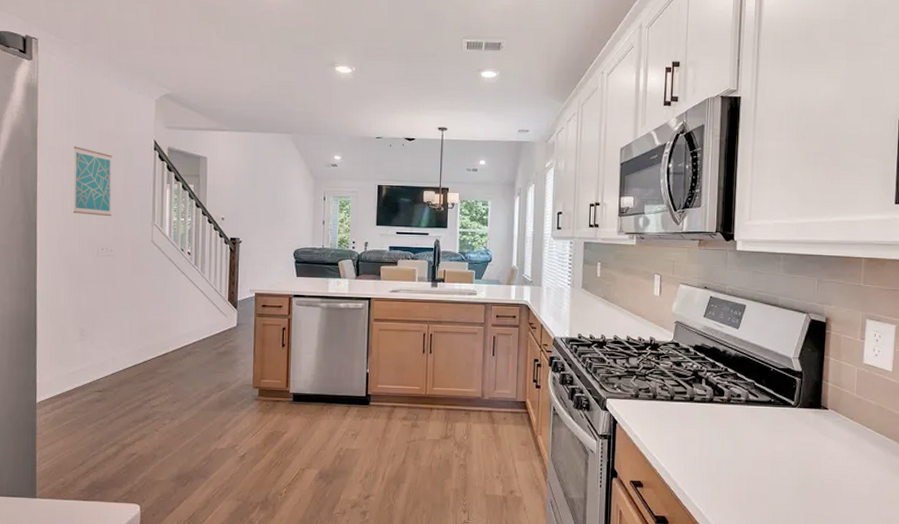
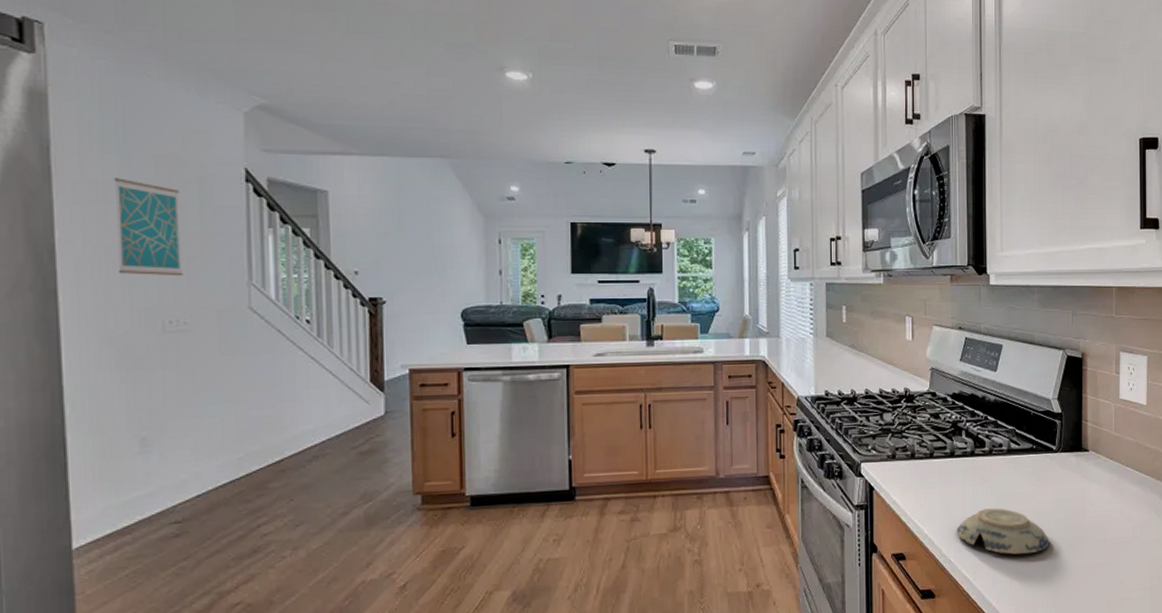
decorative bowl: none [691,451,783,497] -> present [956,508,1050,555]

